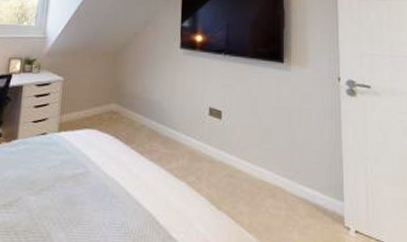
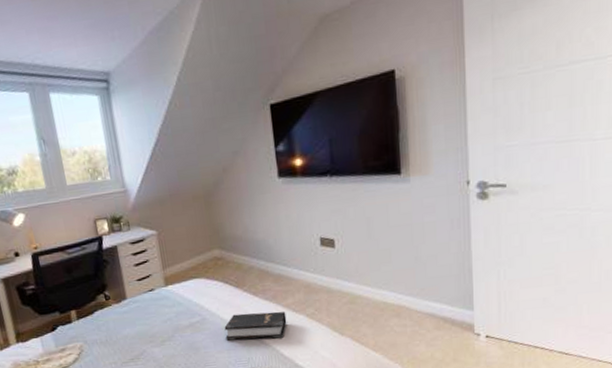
hardback book: none [105,171,168,204] -> present [224,311,287,341]

